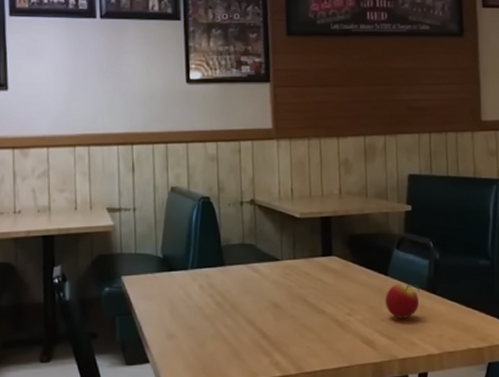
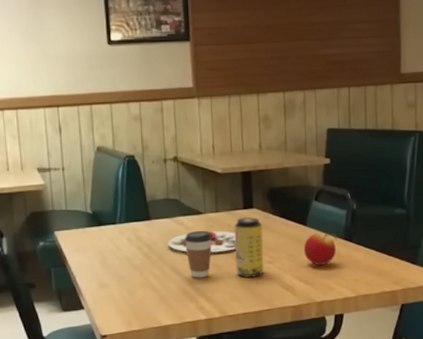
plate: none [242,279,314,303] -> present [168,231,236,253]
coffee cup: none [260,278,288,331] -> present [185,230,212,278]
beverage can: none [312,265,344,332] -> present [234,217,264,279]

